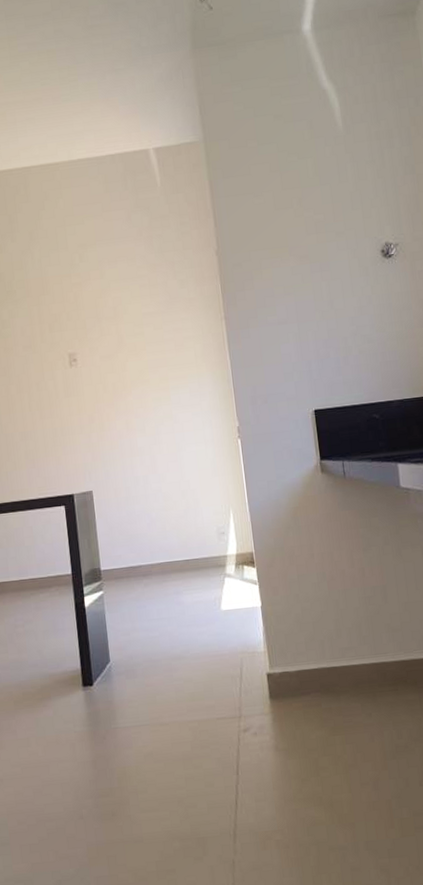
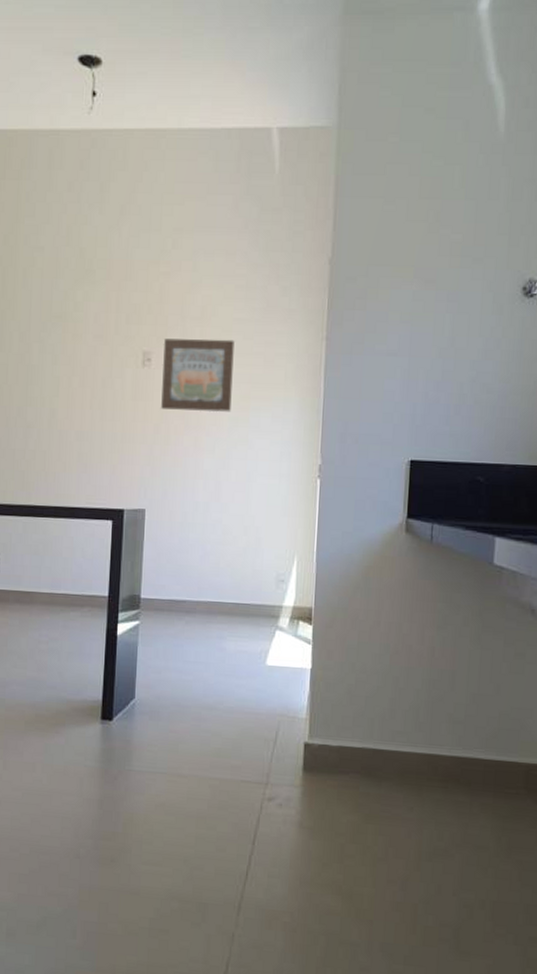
wall art: none [85,331,153,401] -> present [161,338,235,412]

